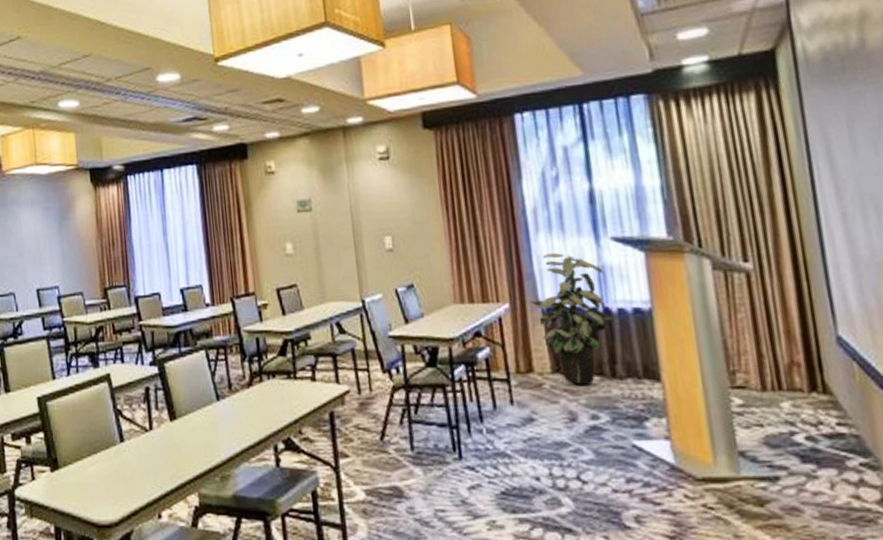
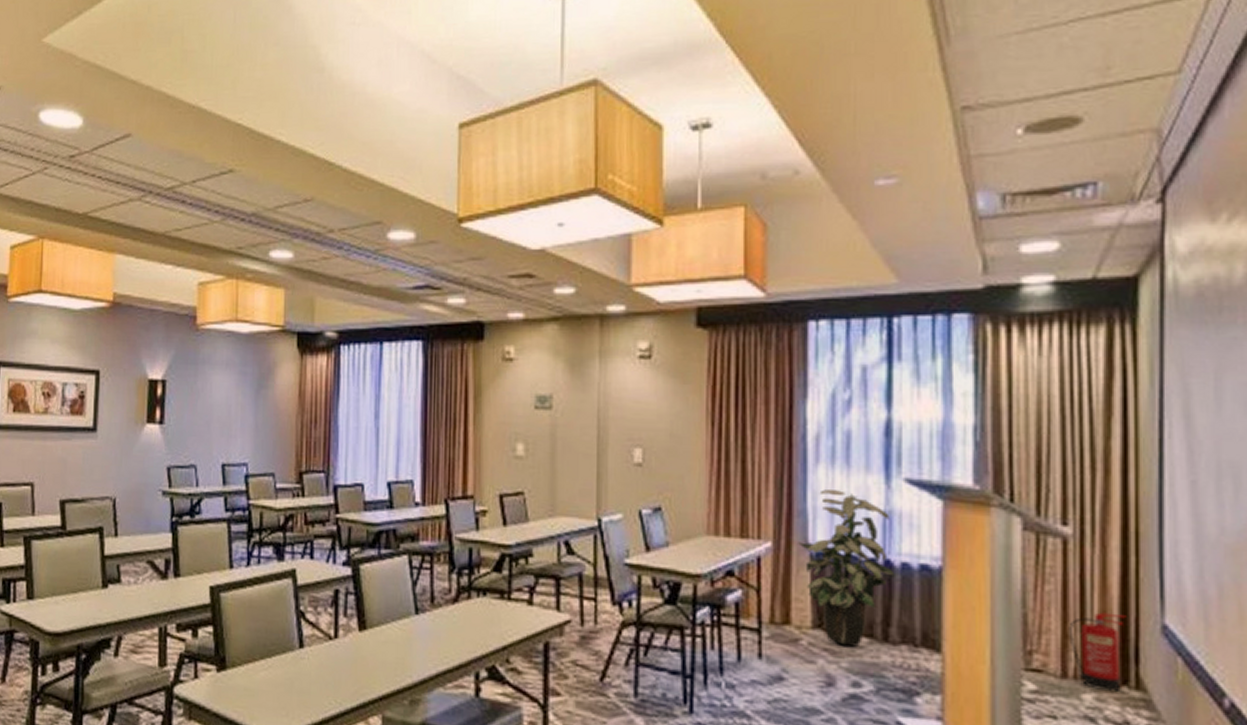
fire extinguisher: none [761,331,812,399] -> present [1068,612,1127,693]

